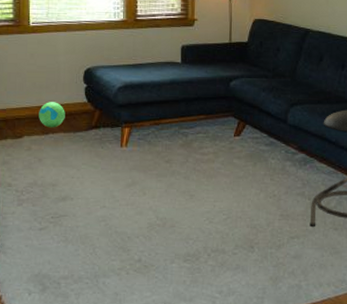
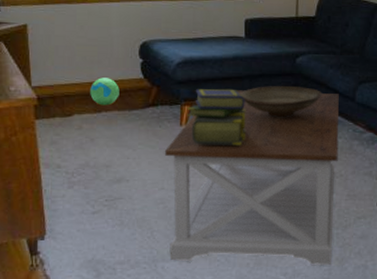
coffee table: none [106,113,272,284] -> present [164,90,339,265]
stack of books: none [127,111,183,166] -> present [187,89,246,145]
decorative bowl: none [177,109,255,138] -> present [240,86,322,117]

